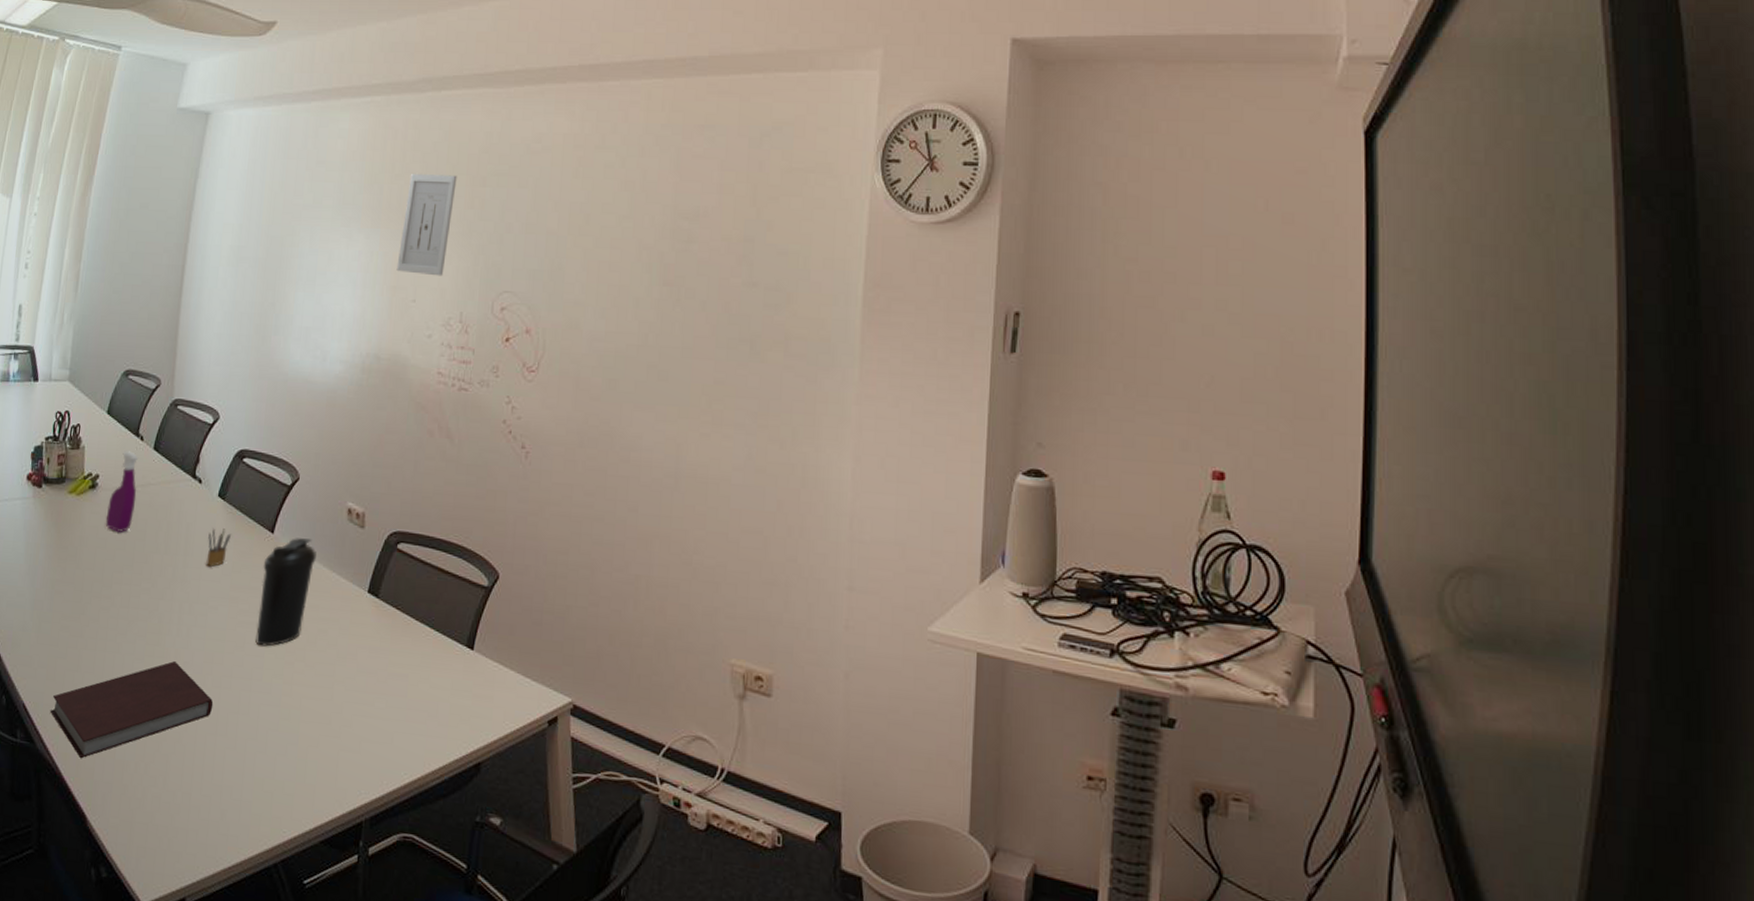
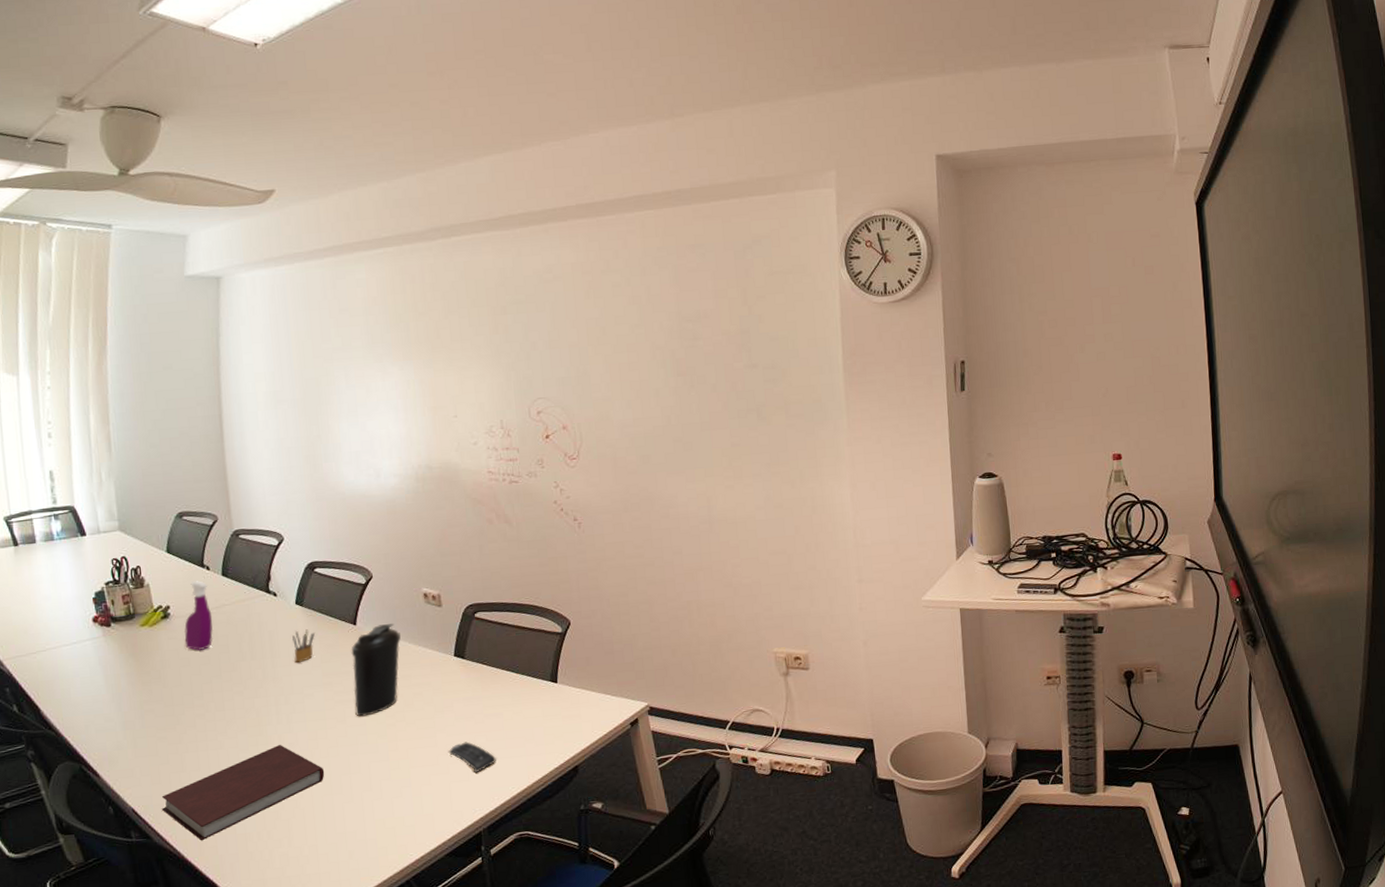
remote control: none [343,702,394,746] -> present [448,741,497,774]
wall art: present [396,174,457,277] -> none [433,308,480,394]

